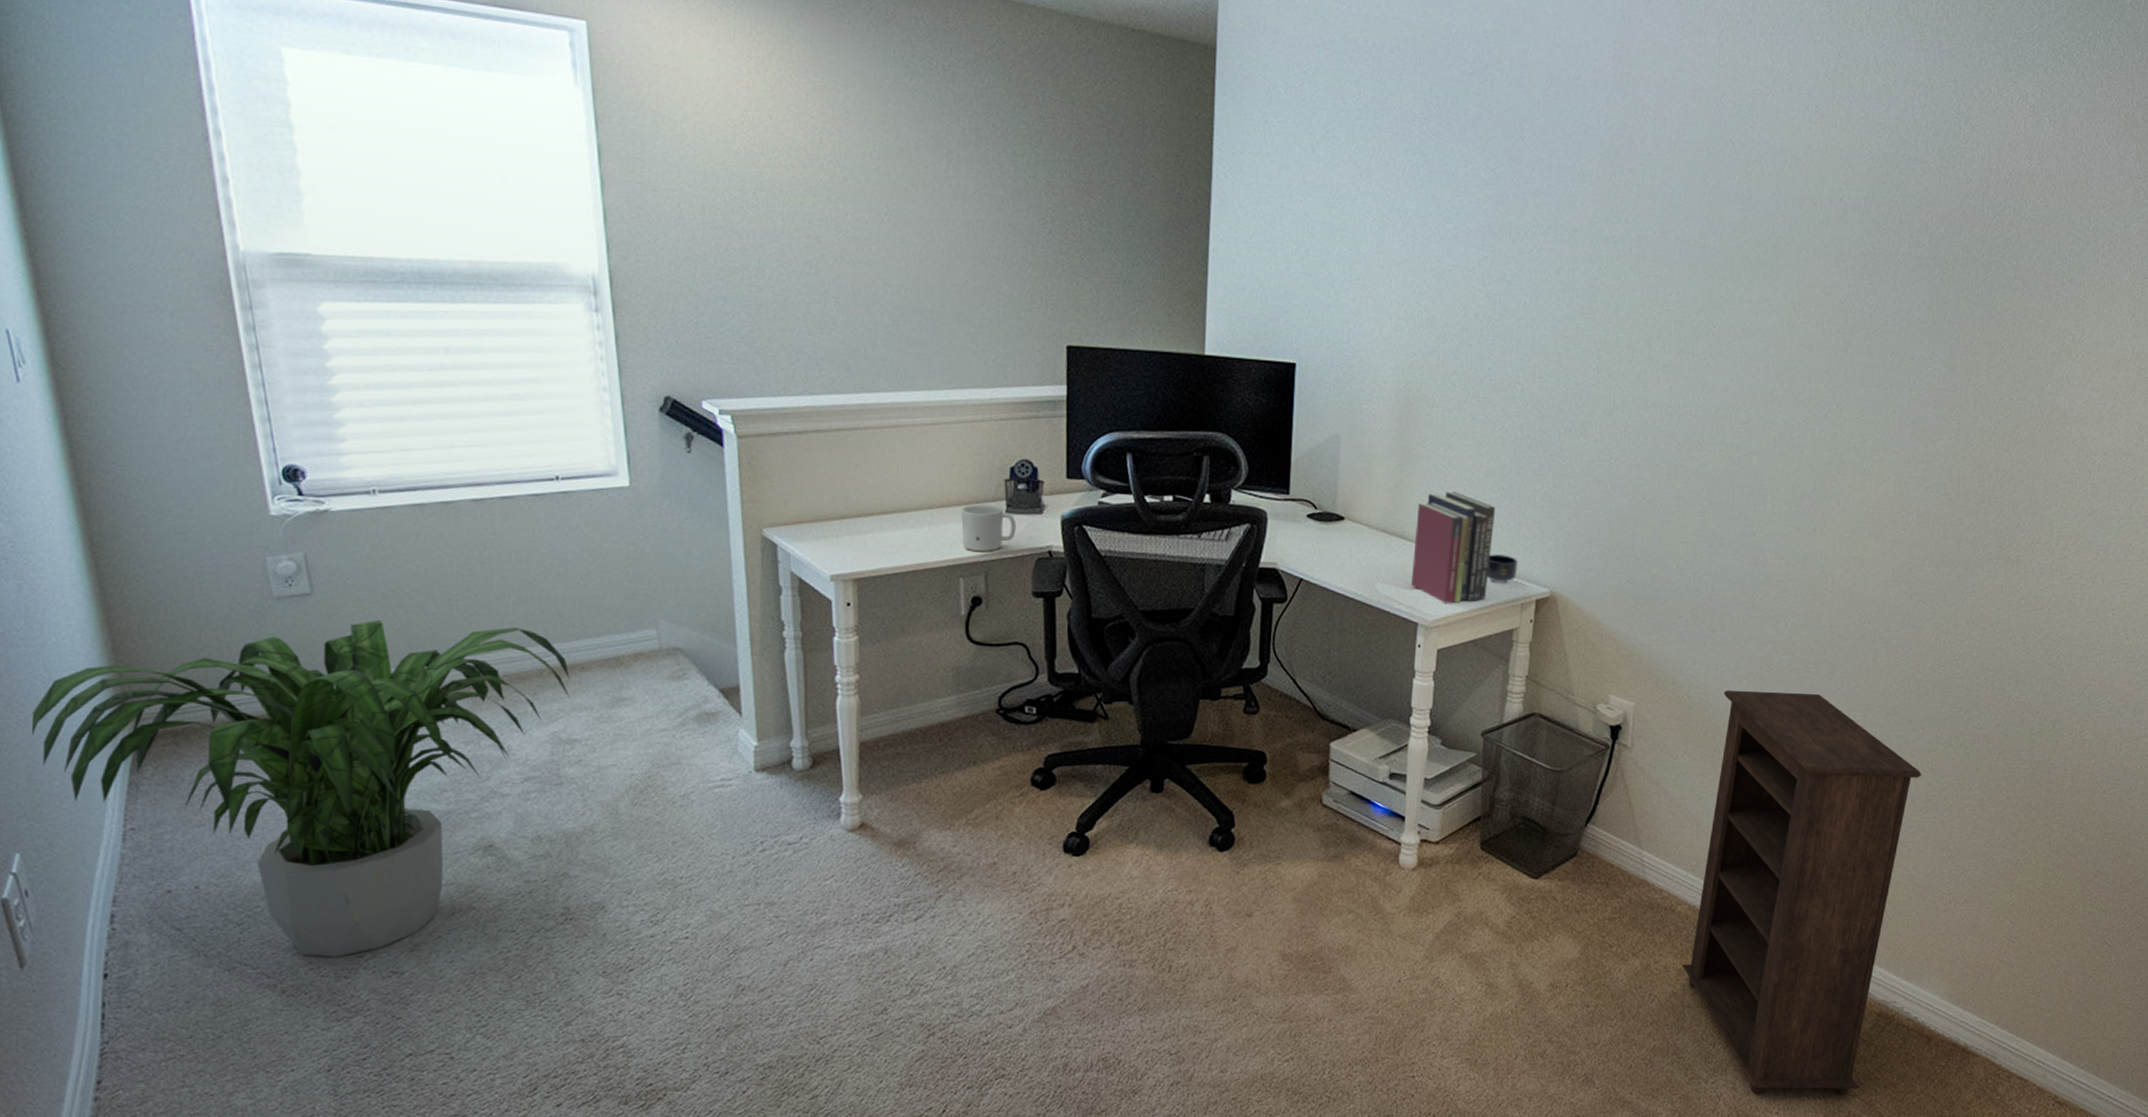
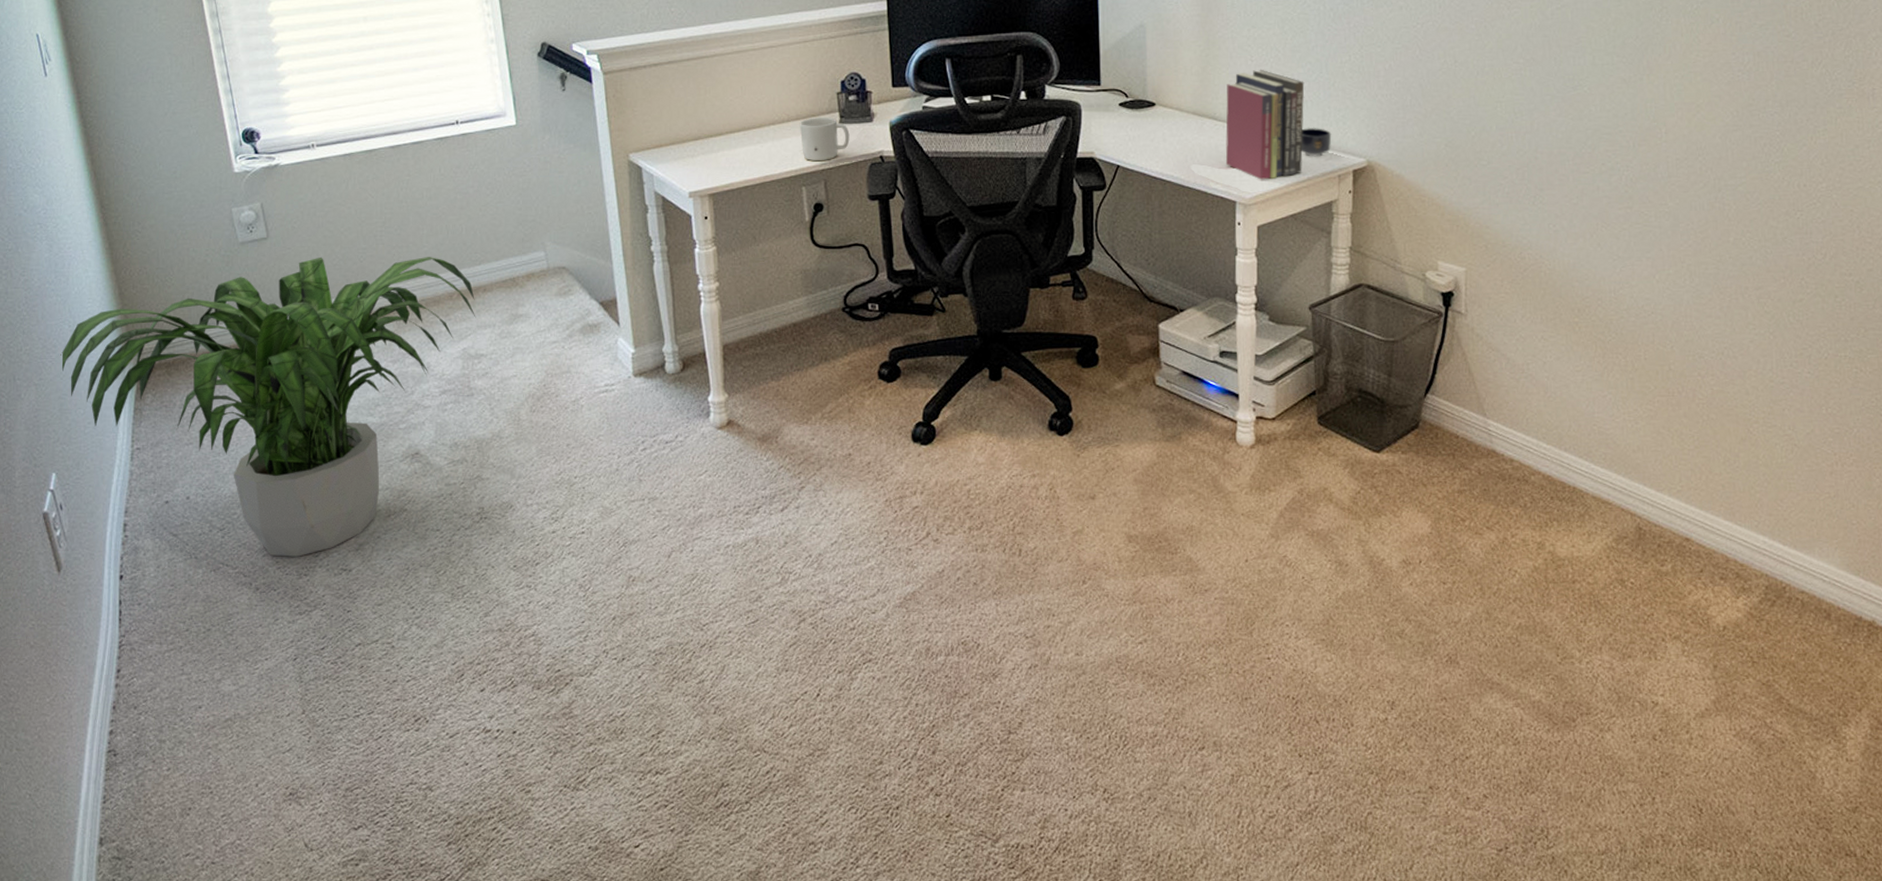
bookshelf: present [1682,690,1922,1095] -> none [1541,248,1789,675]

